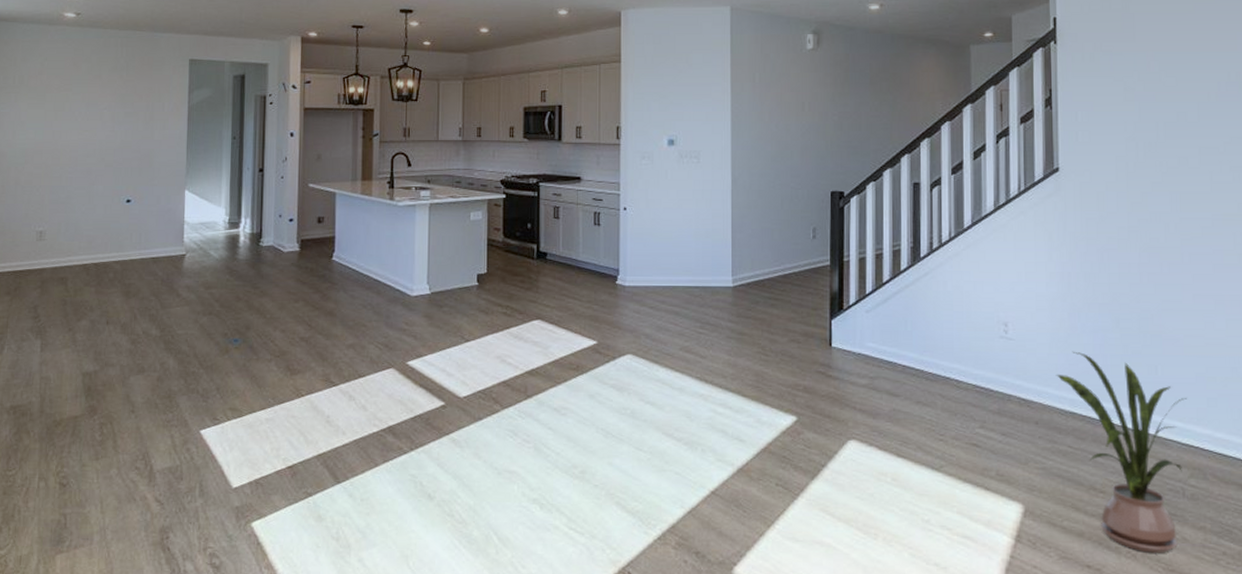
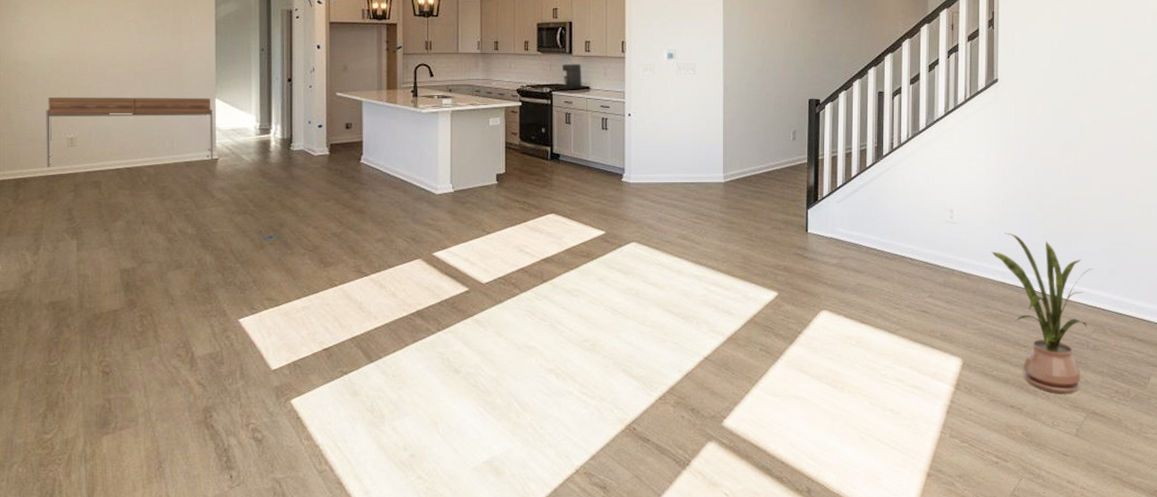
console table: none [15,188,182,262] -> present [46,96,213,167]
coffee maker: none [548,151,572,181] -> present [560,63,582,90]

